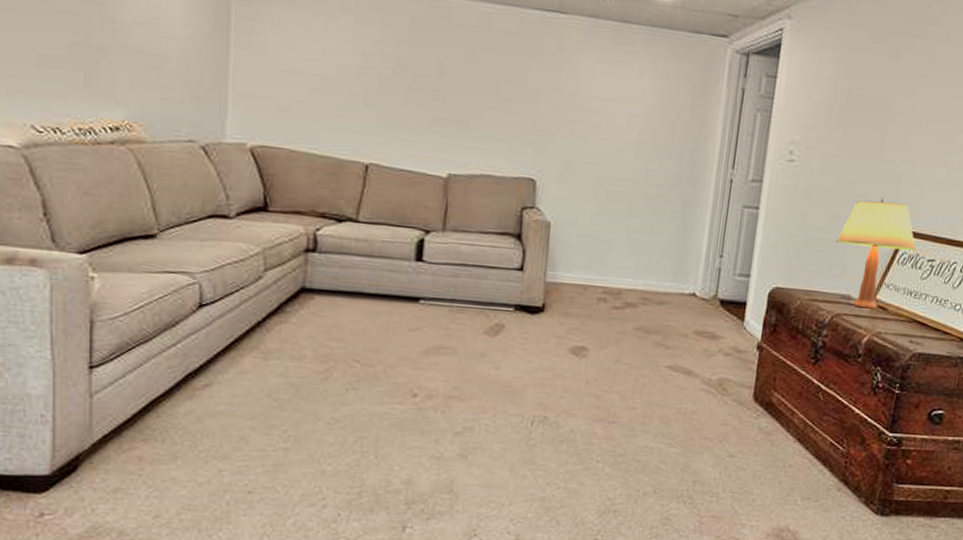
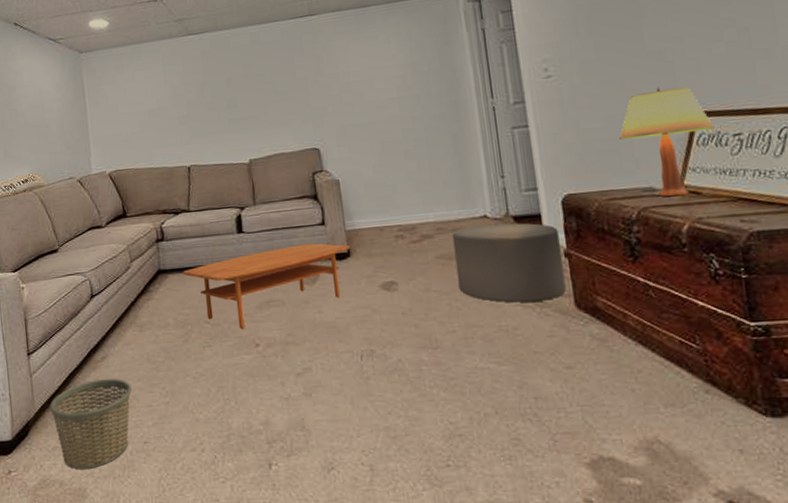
basket: none [116,411,242,518] -> present [50,379,132,469]
coffee table: none [334,288,546,375] -> present [182,243,350,330]
pouf: none [649,302,758,389] -> present [452,223,566,303]

